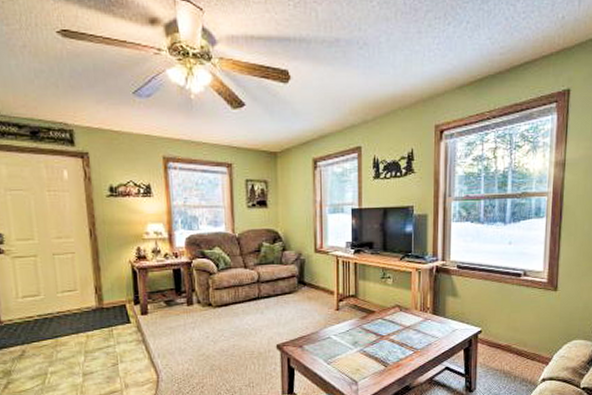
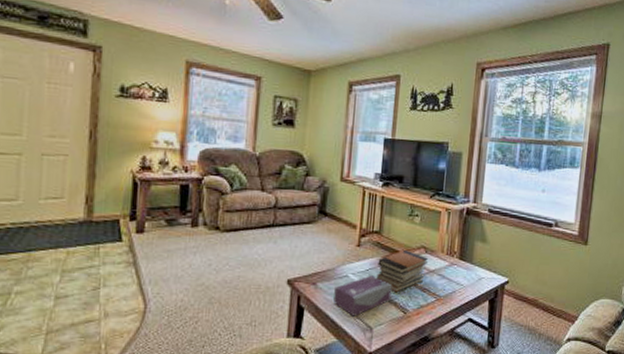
tissue box: none [320,335,372,373] -> present [333,275,392,316]
book stack: none [357,310,404,349] -> present [376,250,429,293]

